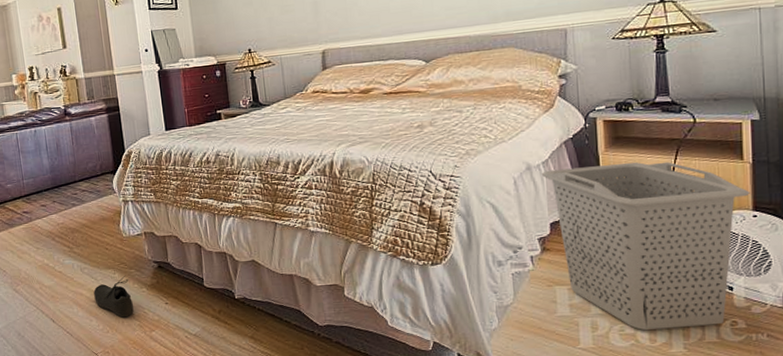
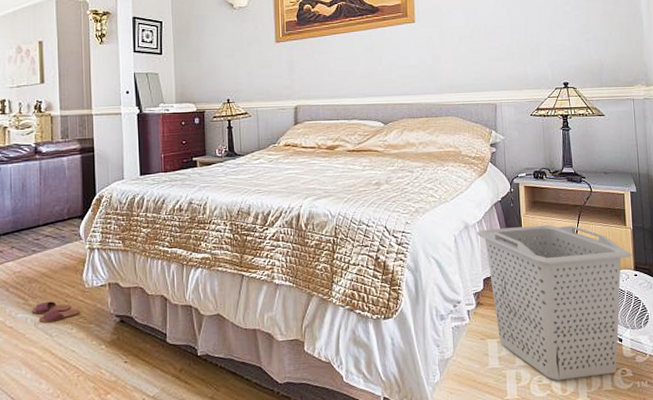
slippers: none [77,249,120,268] -> present [31,301,80,323]
arctic: present [93,275,134,318] -> none [47,330,89,379]

